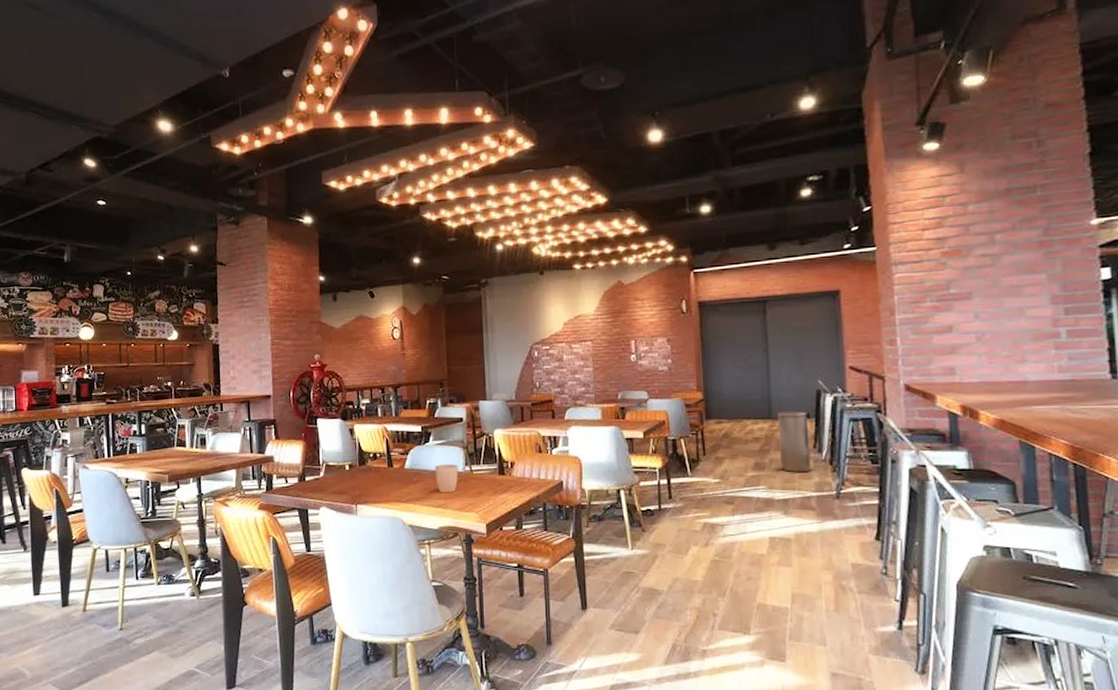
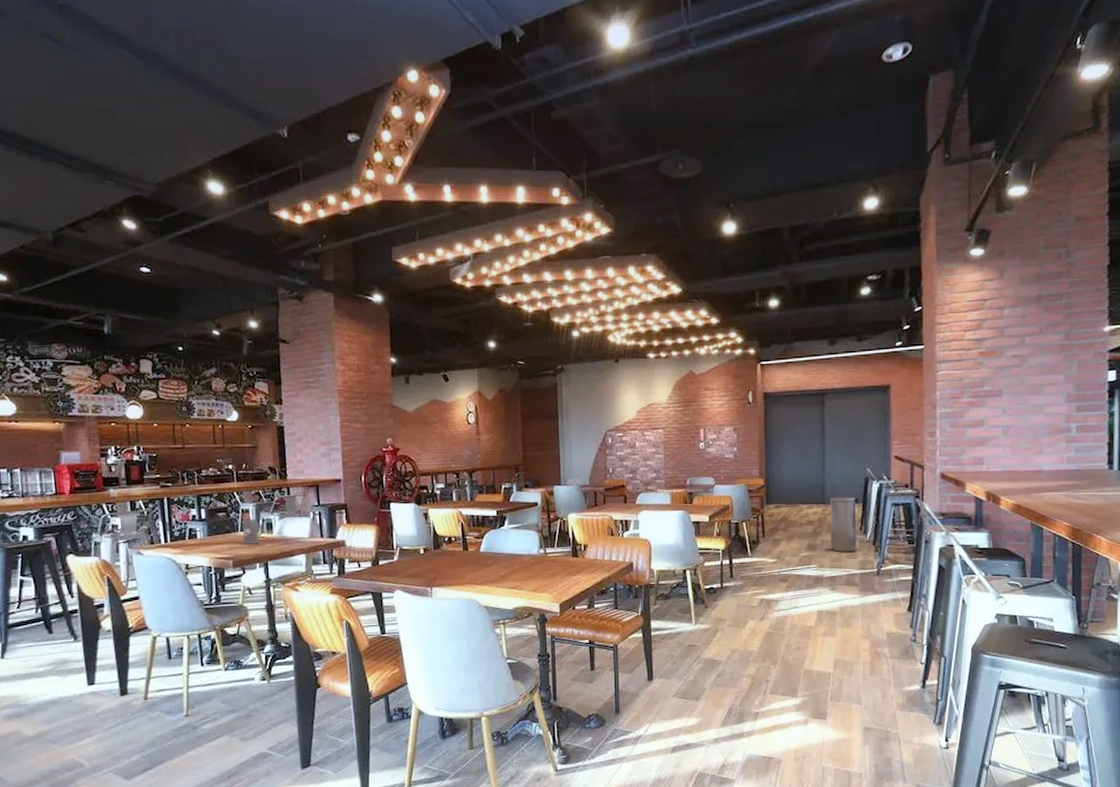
beer mug: none [178,434,198,460] -> present [242,518,264,545]
cup: present [434,464,459,493] -> none [509,547,533,575]

